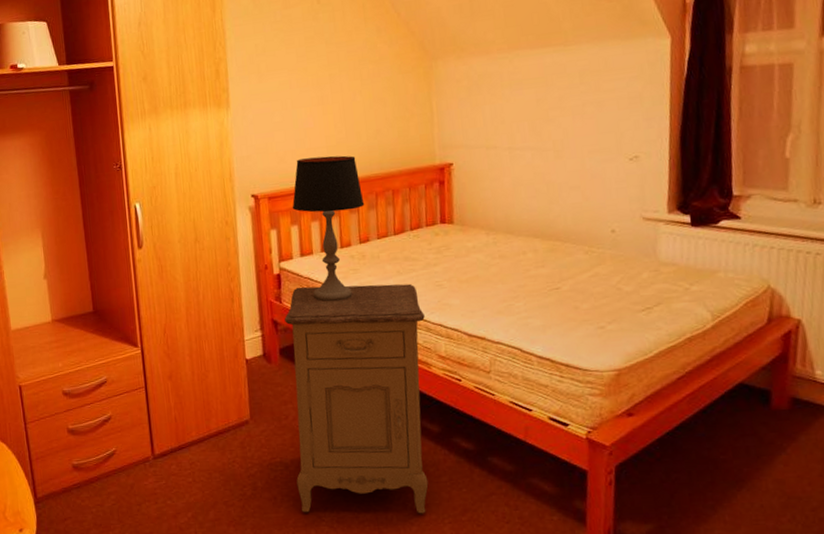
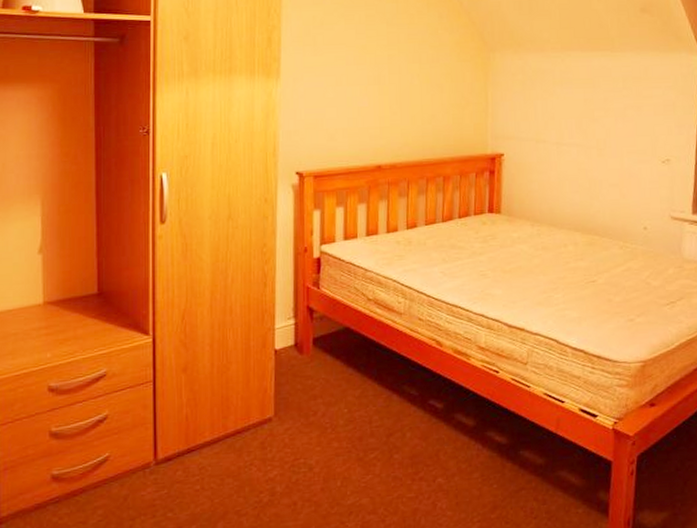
nightstand: present [284,283,429,514] -> none [320,272,467,519]
table lamp: present [292,155,365,302] -> none [339,137,415,289]

